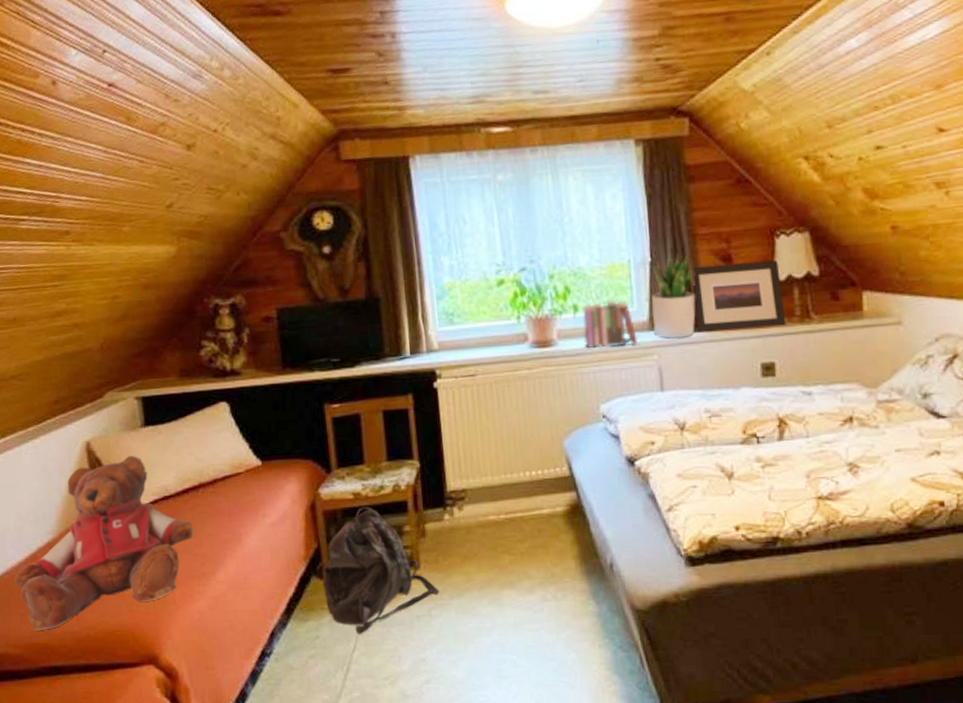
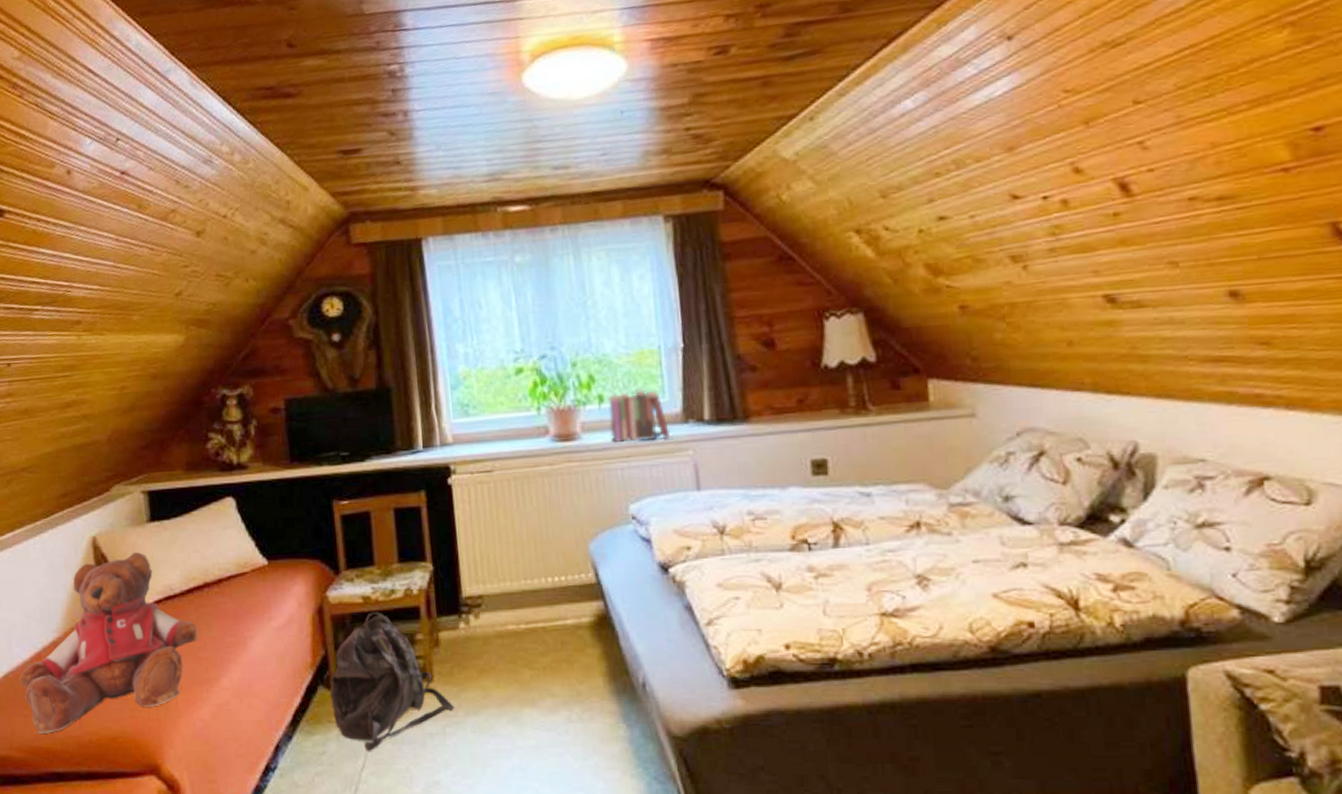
planter: present [652,252,696,339] -> none [685,337,735,432]
picture frame: present [690,260,786,333] -> none [728,345,839,426]

